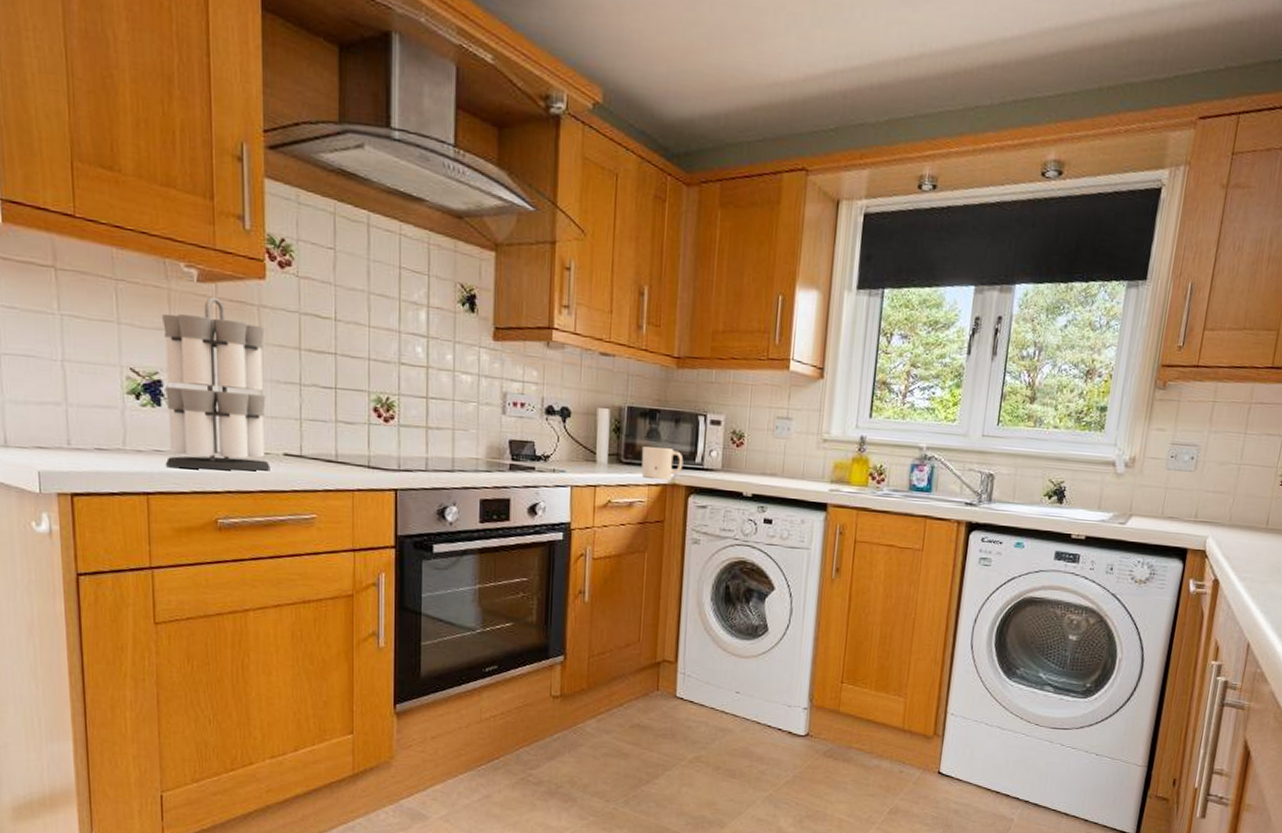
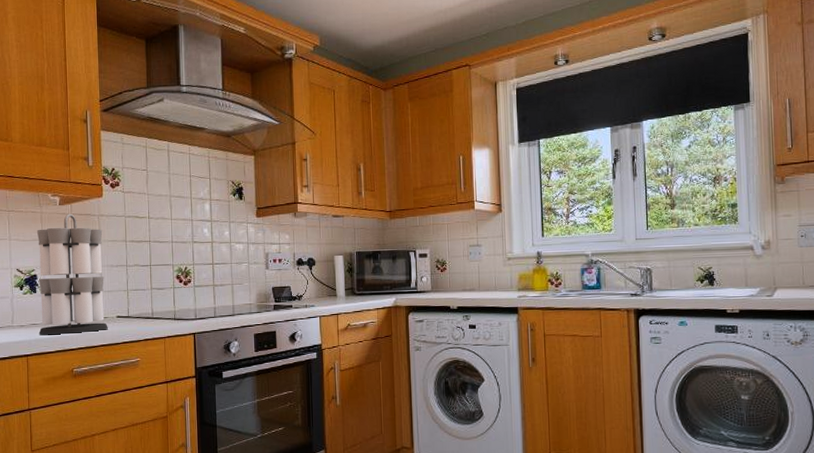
mug: present [641,446,684,480] -> none [369,278,402,305]

